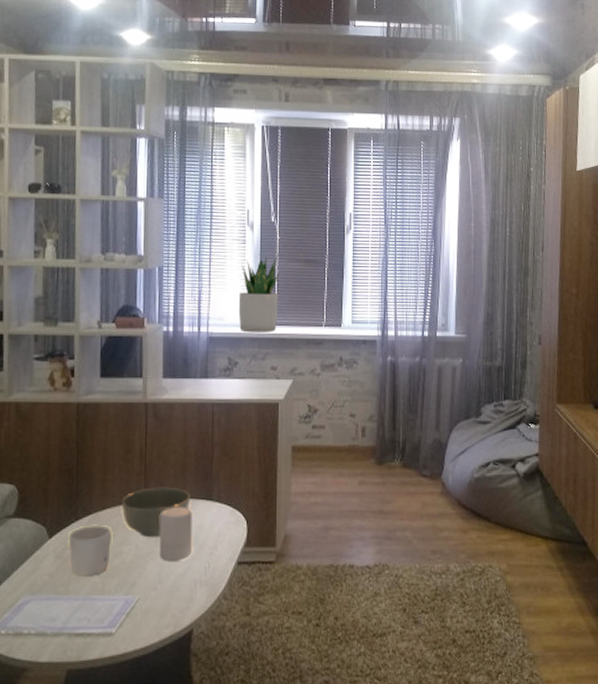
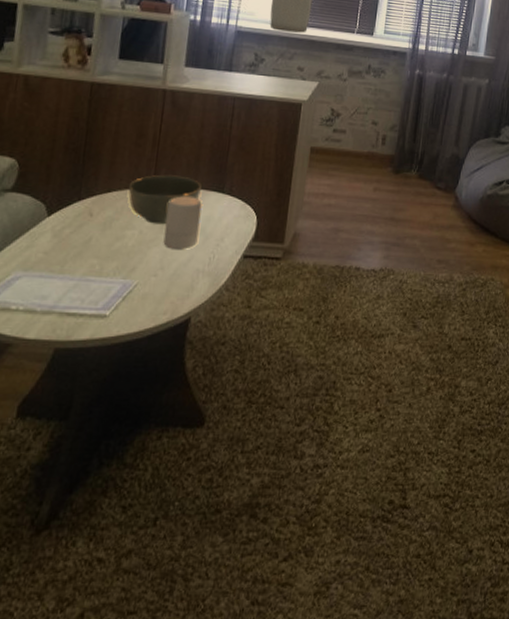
mug: present [69,525,112,576] -> none [67,207,115,257]

